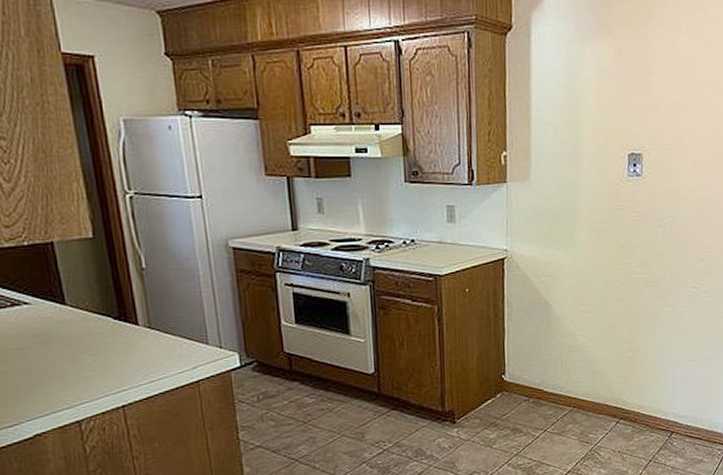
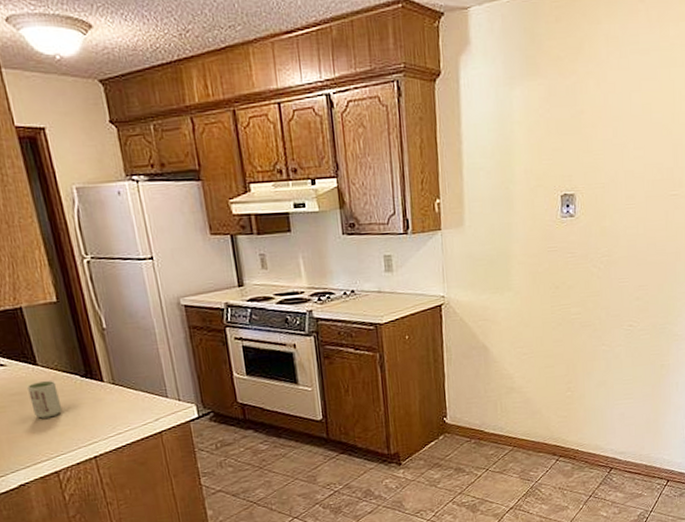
cup: none [53,321,89,363] -> present [27,380,62,419]

